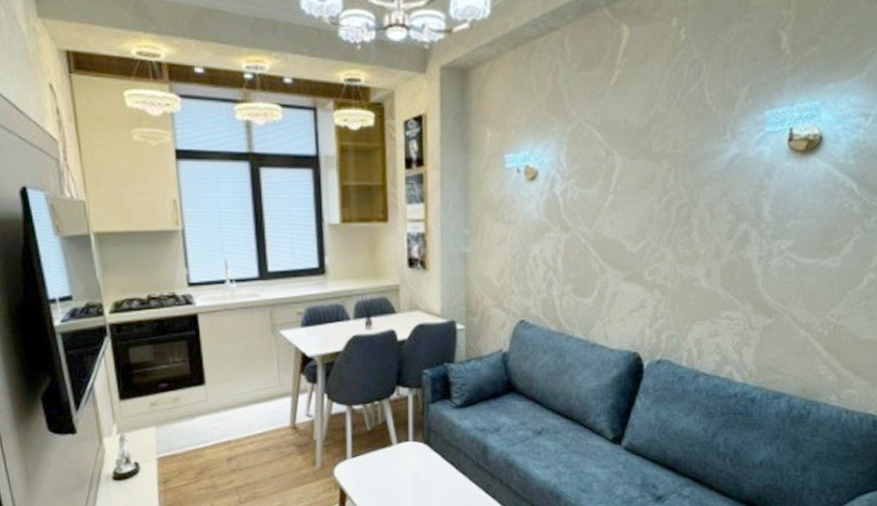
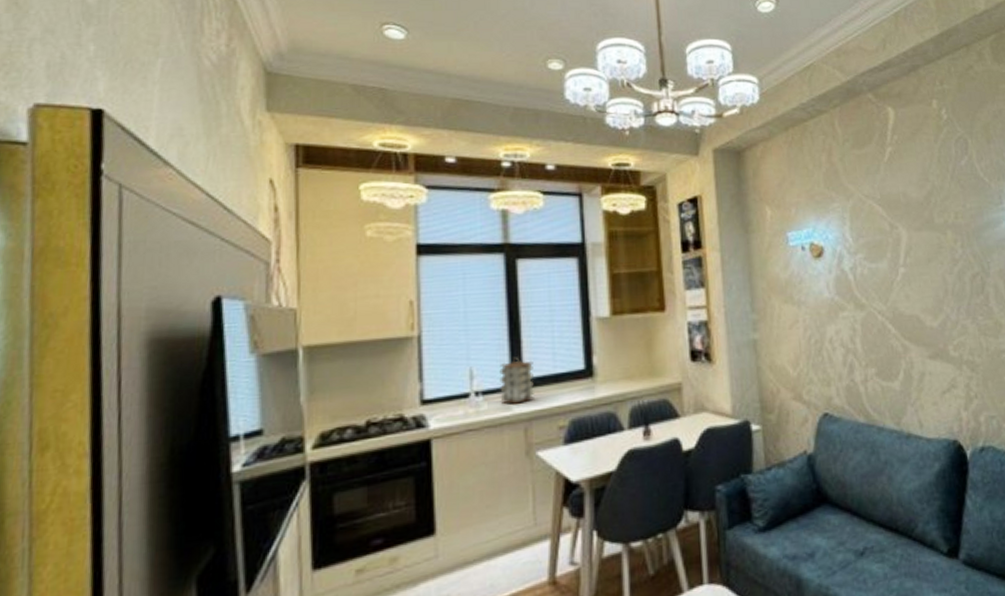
spice rack: none [248,253,277,292] -> present [499,357,534,405]

